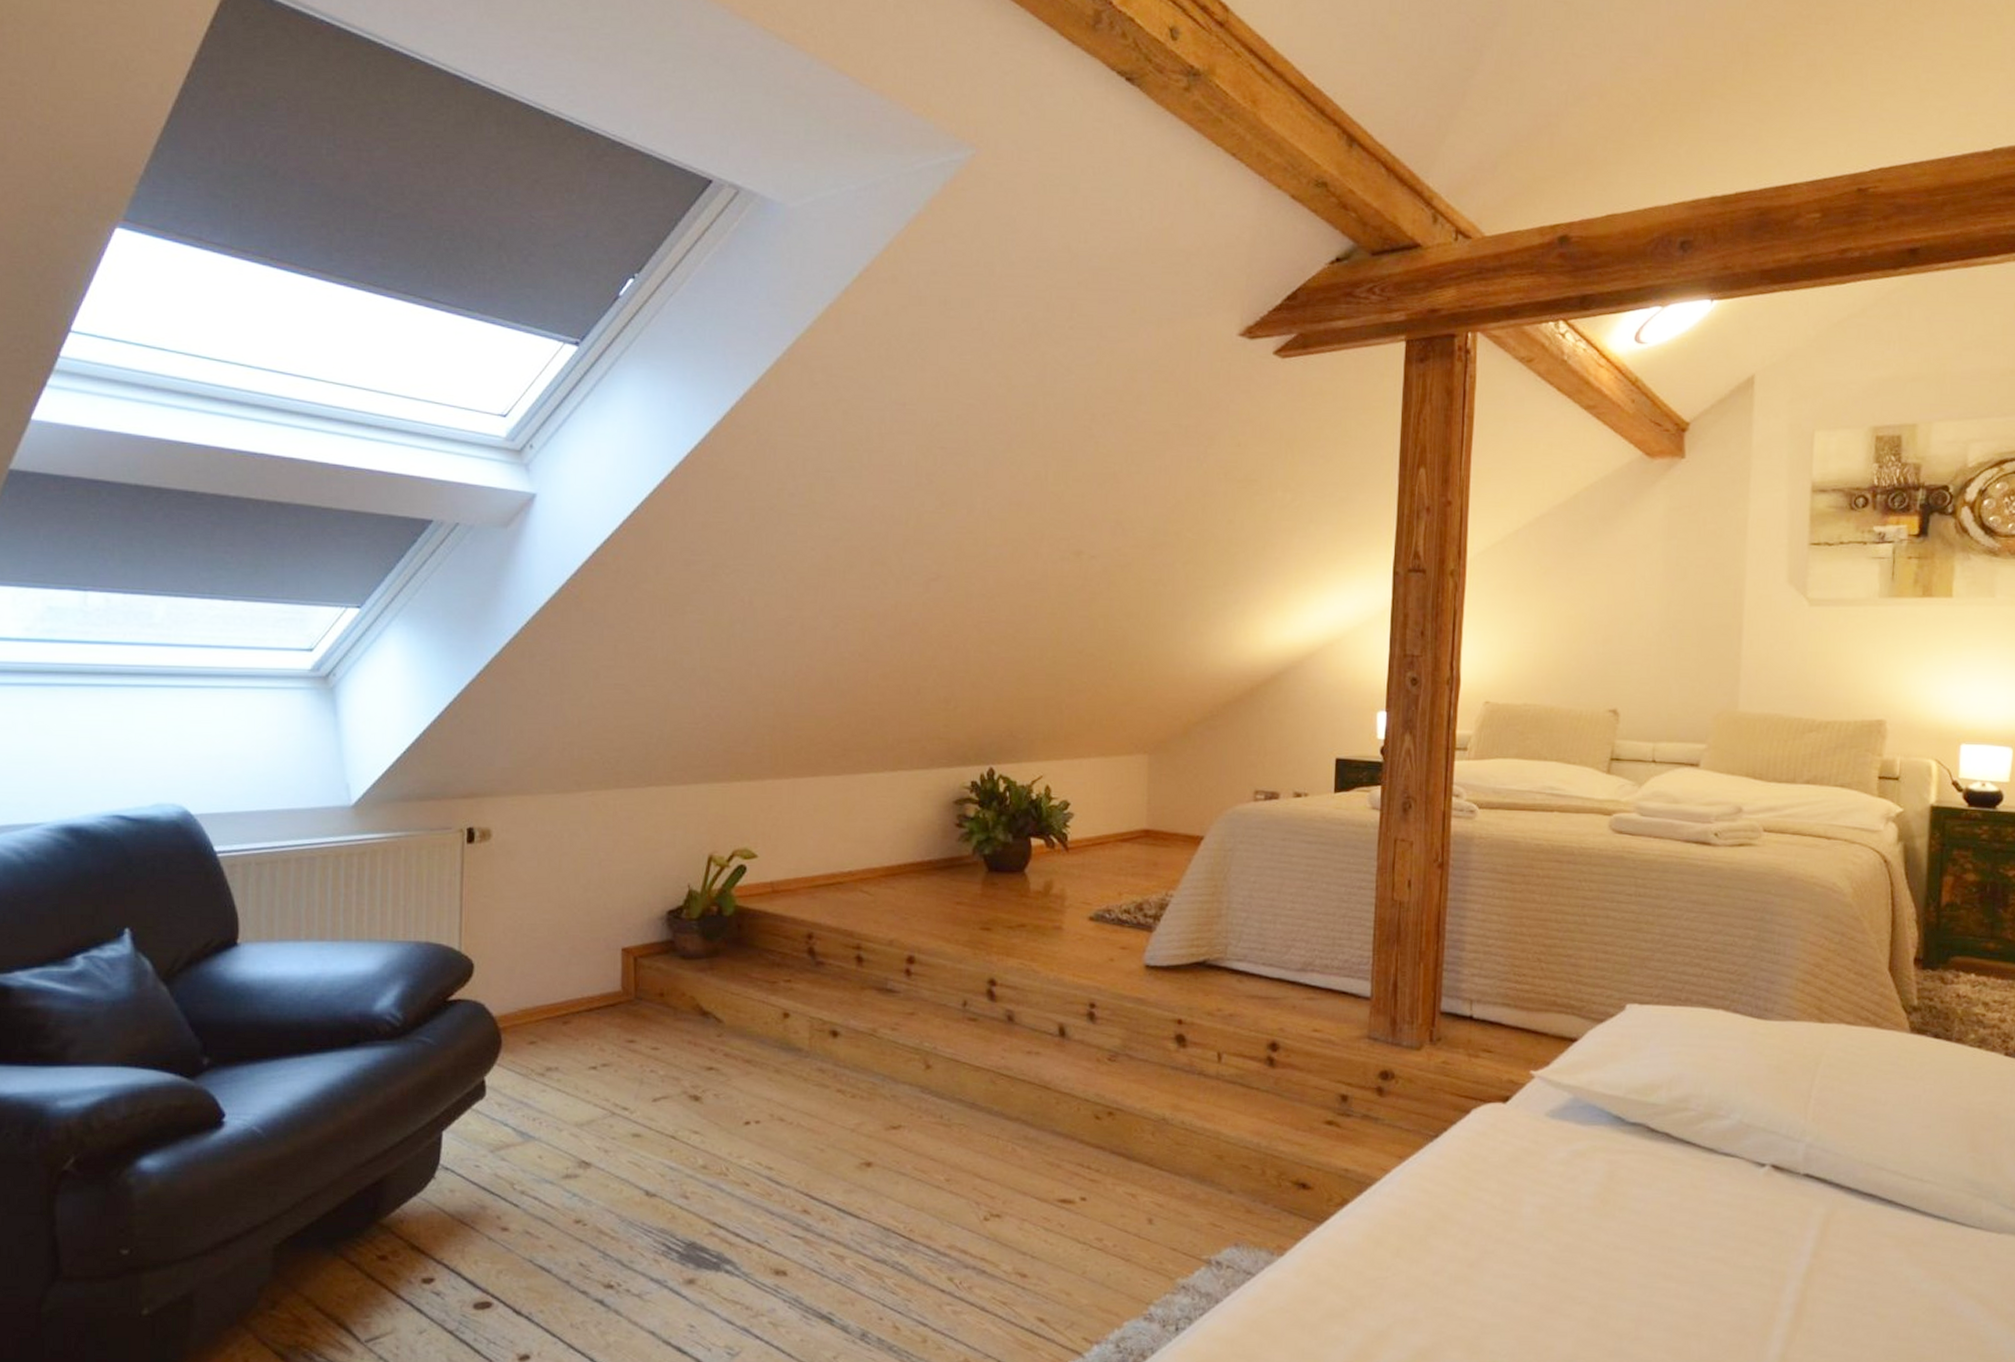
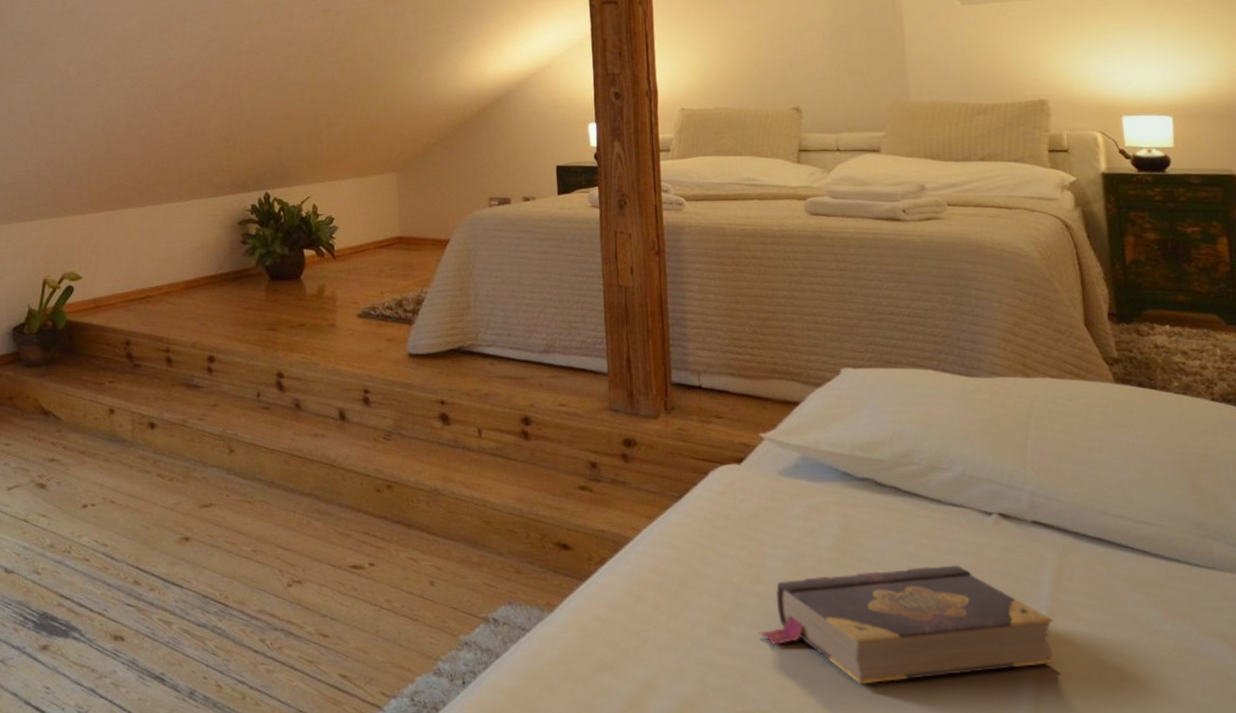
book: none [1505,1217,1812,1338] -> present [759,565,1057,684]

